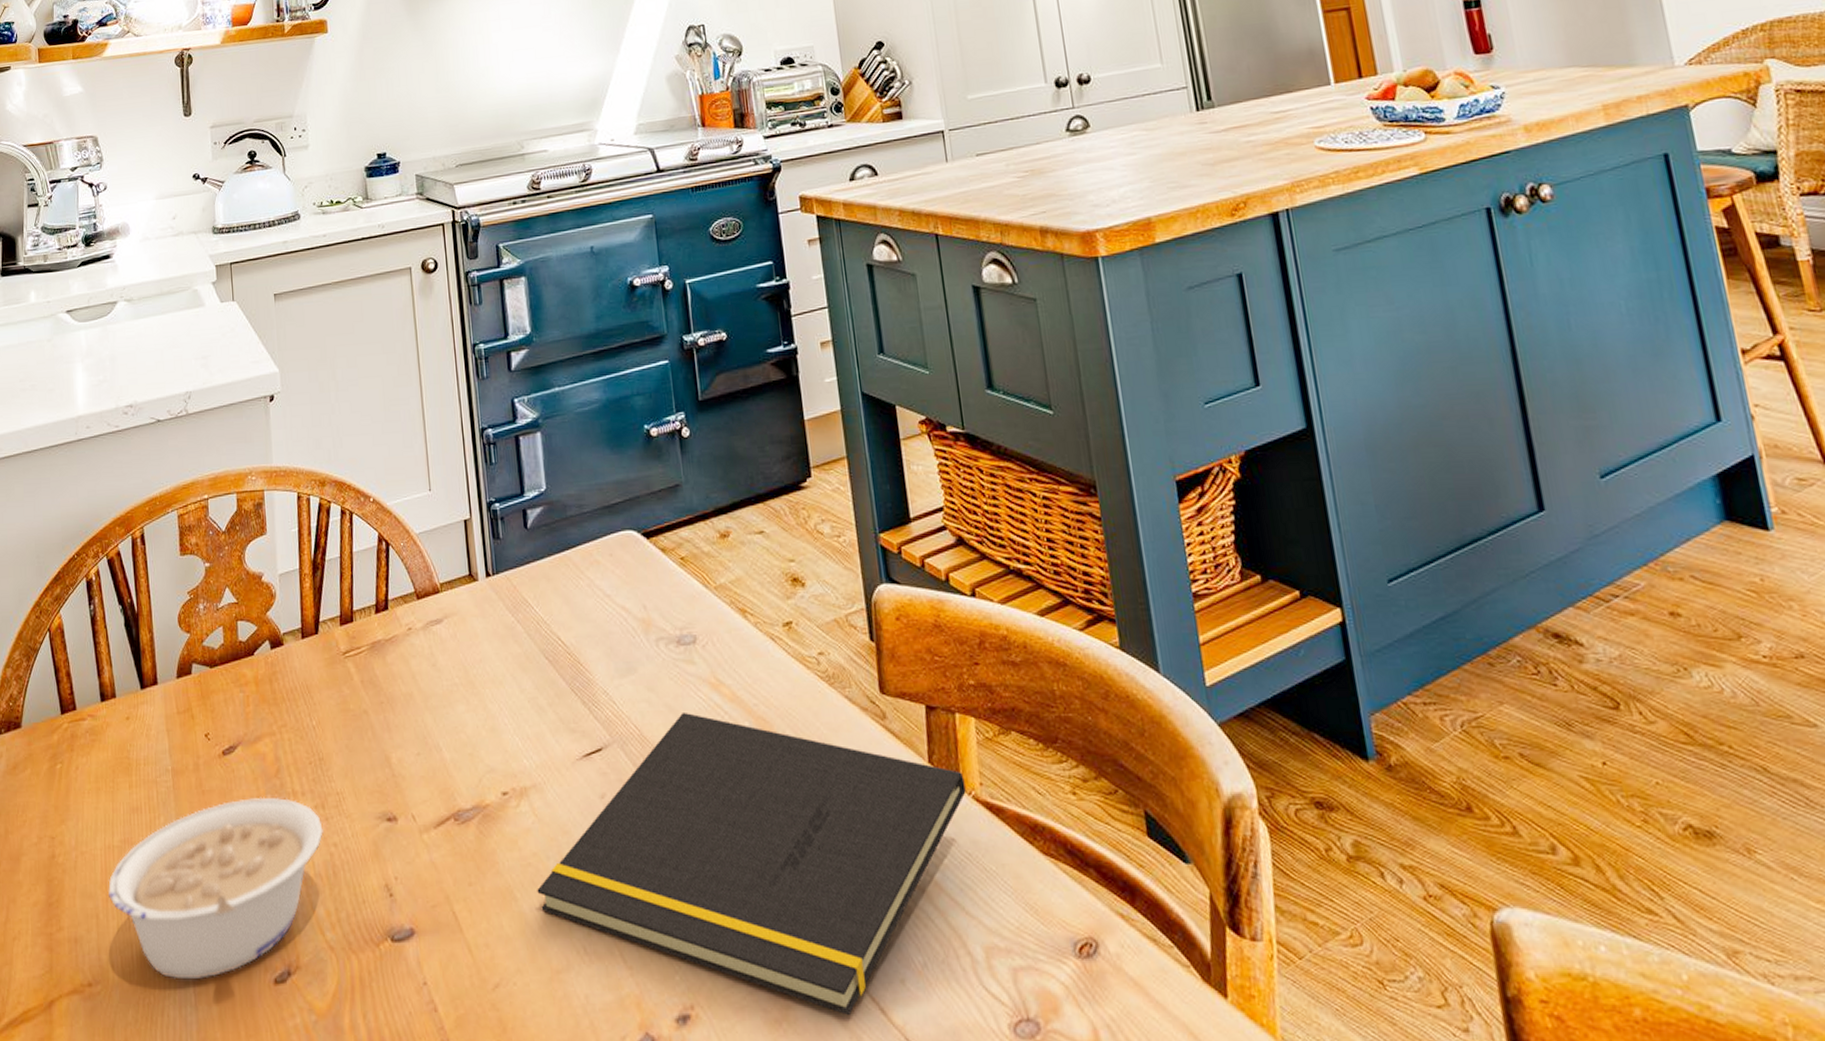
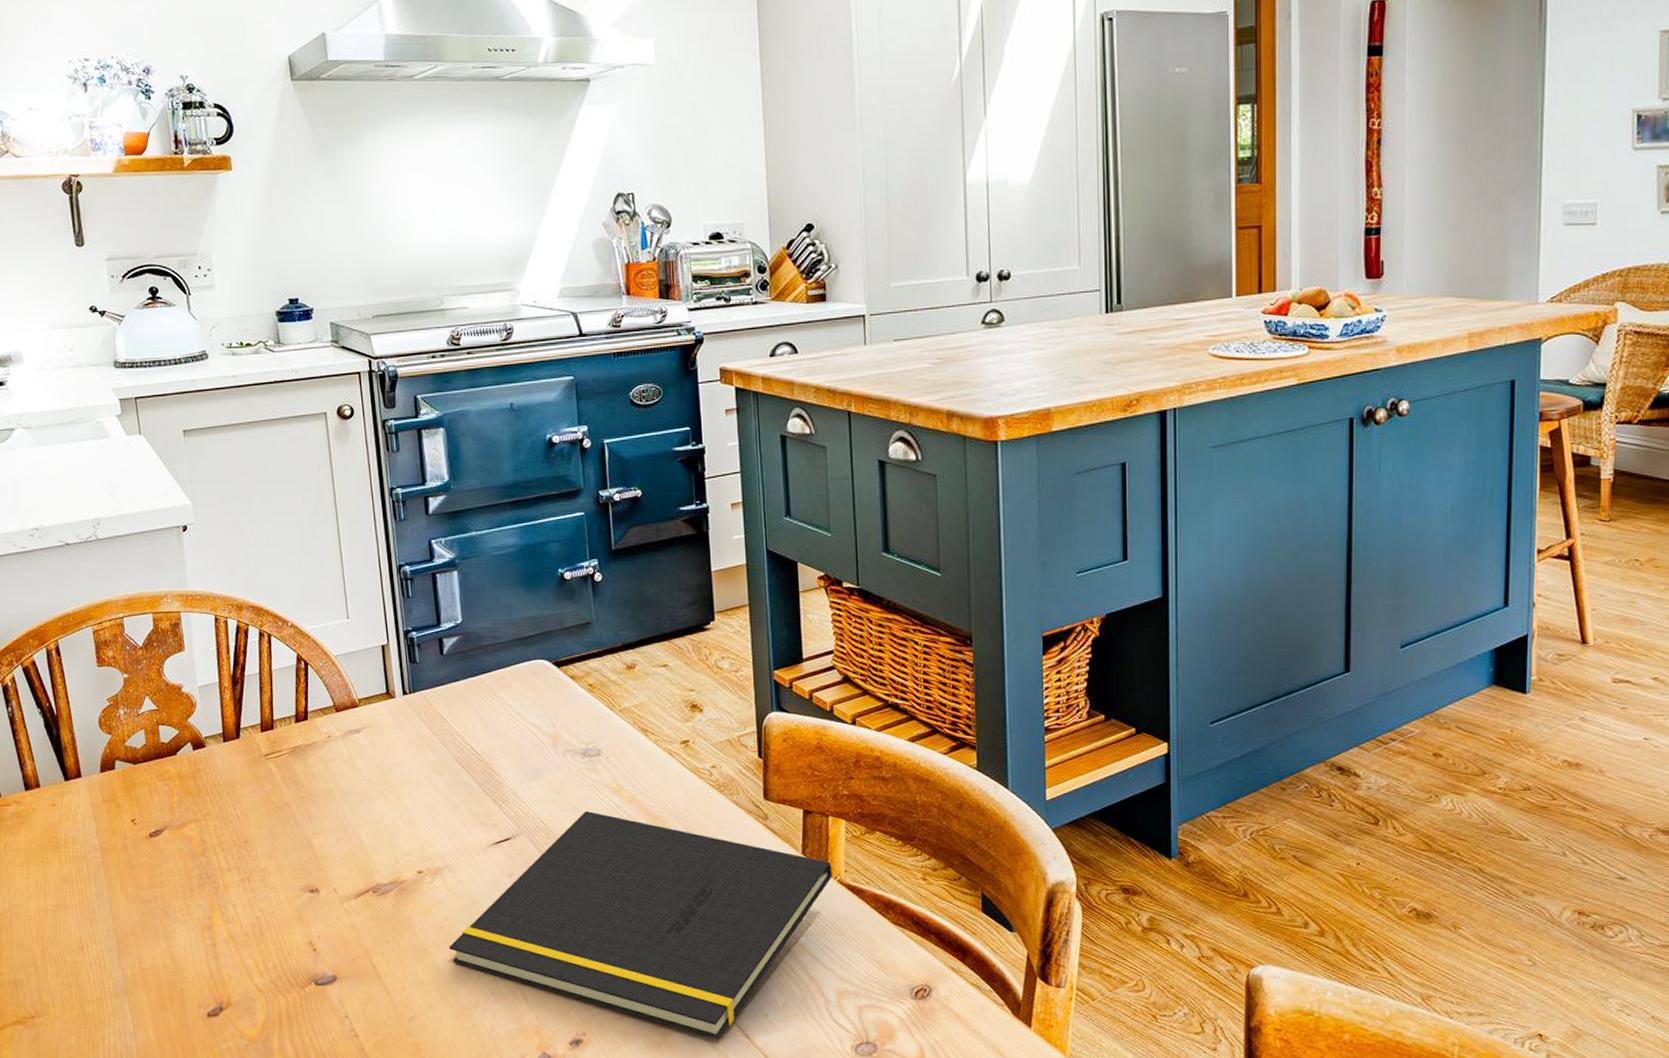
legume: present [108,797,323,980] -> none [44,871,250,1013]

